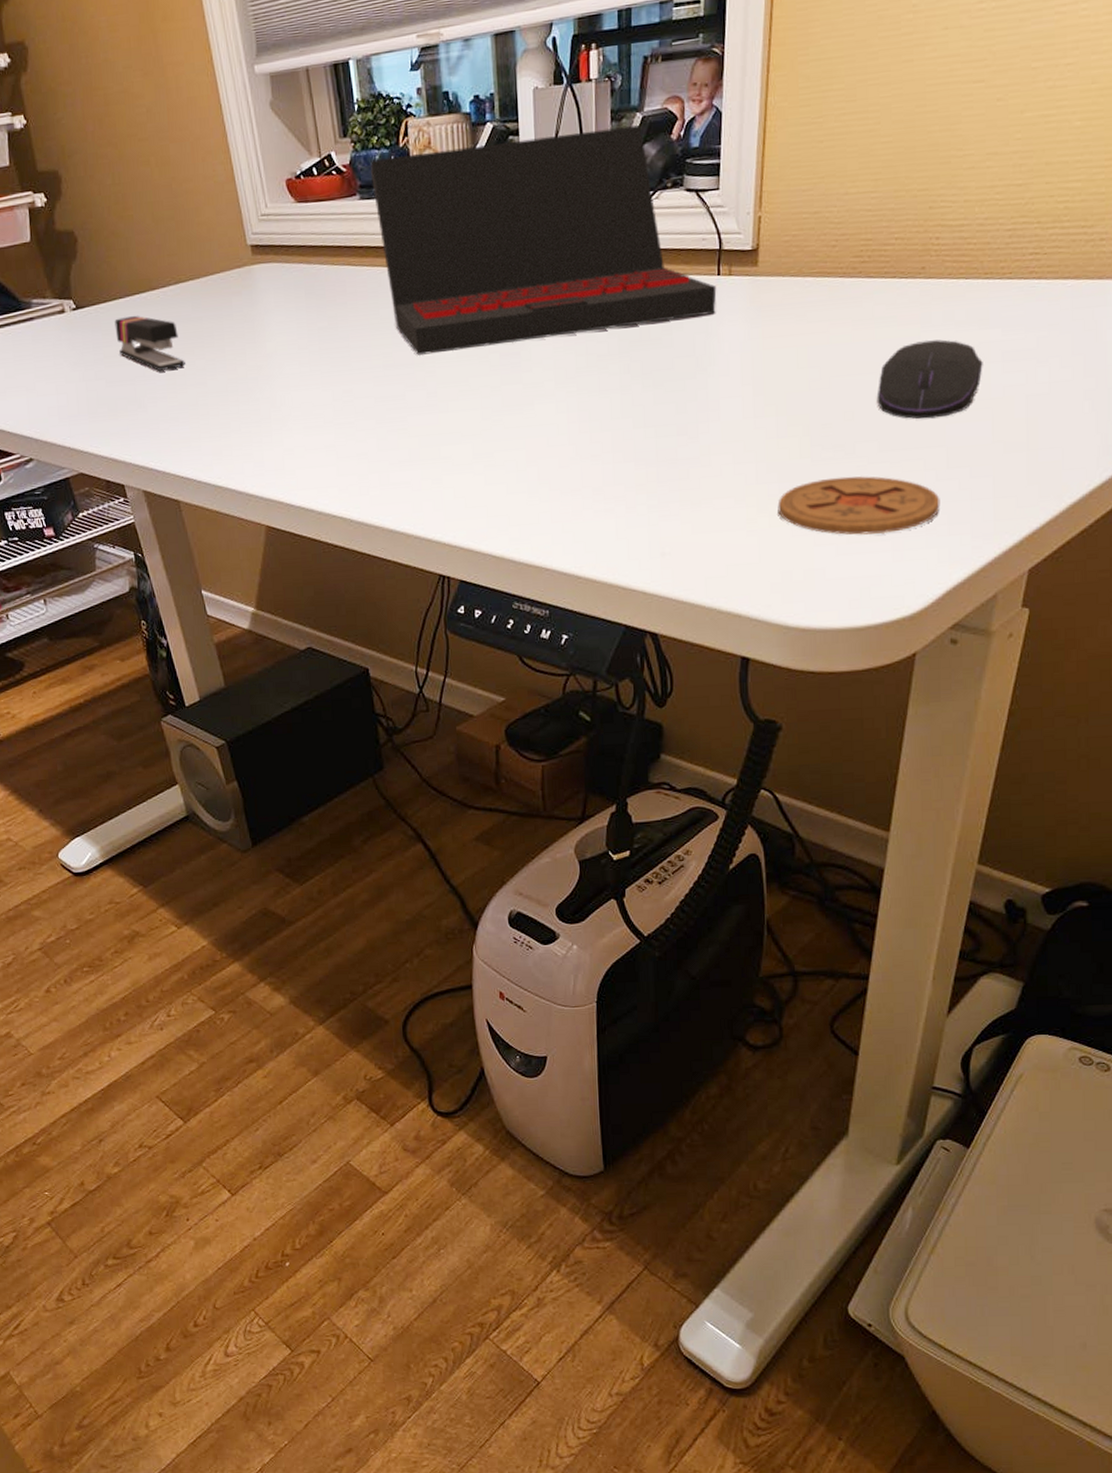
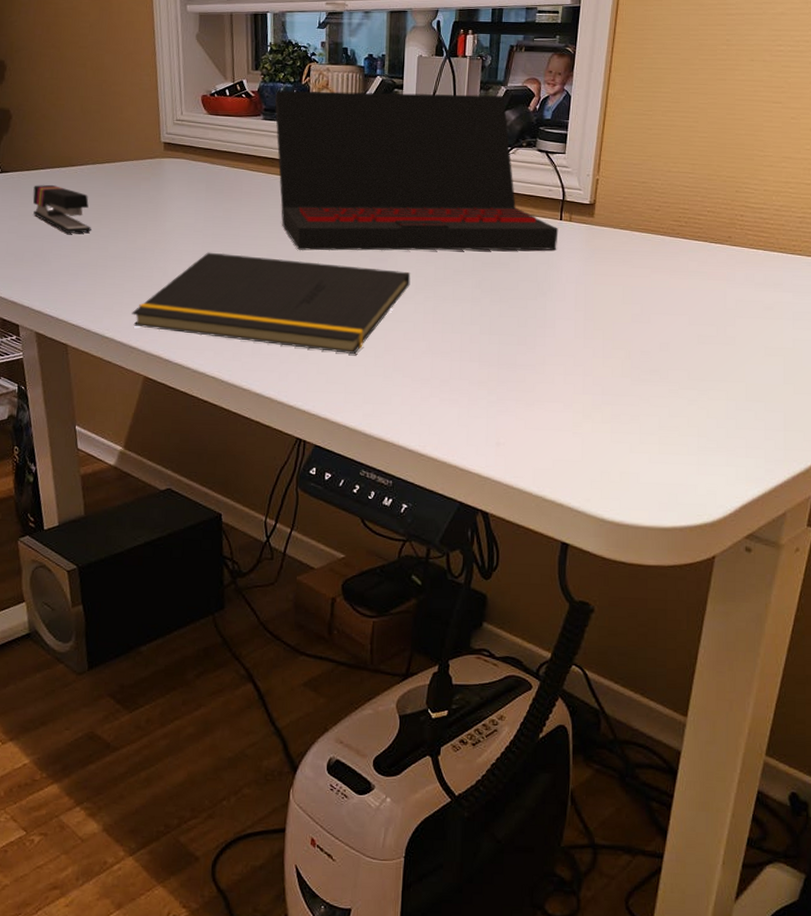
notepad: none [243,364,549,472] -> present [132,252,411,354]
coaster: present [777,475,940,535] -> none [600,396,739,450]
computer mouse: present [877,339,983,420] -> none [688,294,777,358]

